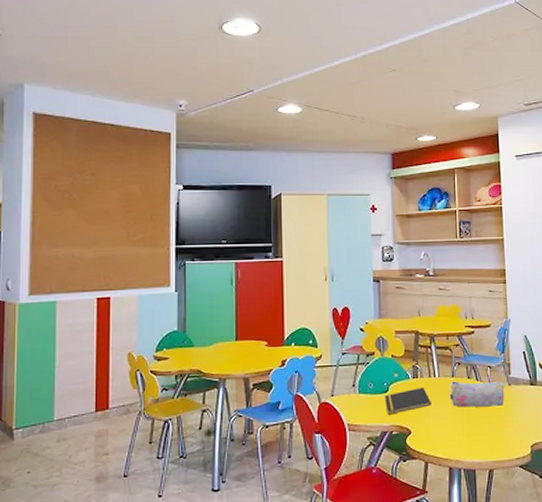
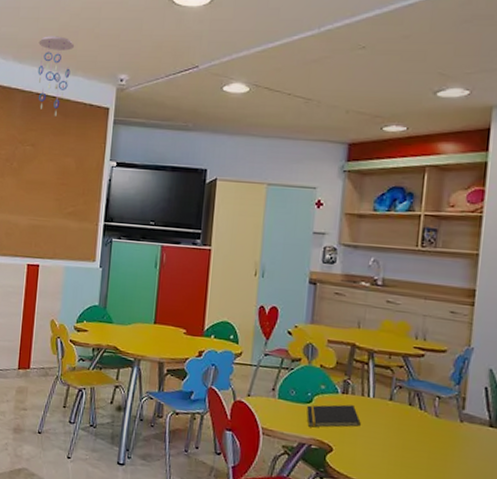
ceiling mobile: none [91,64,130,144] -> present [37,36,75,116]
pencil case: present [449,381,505,408] -> none [383,404,455,443]

